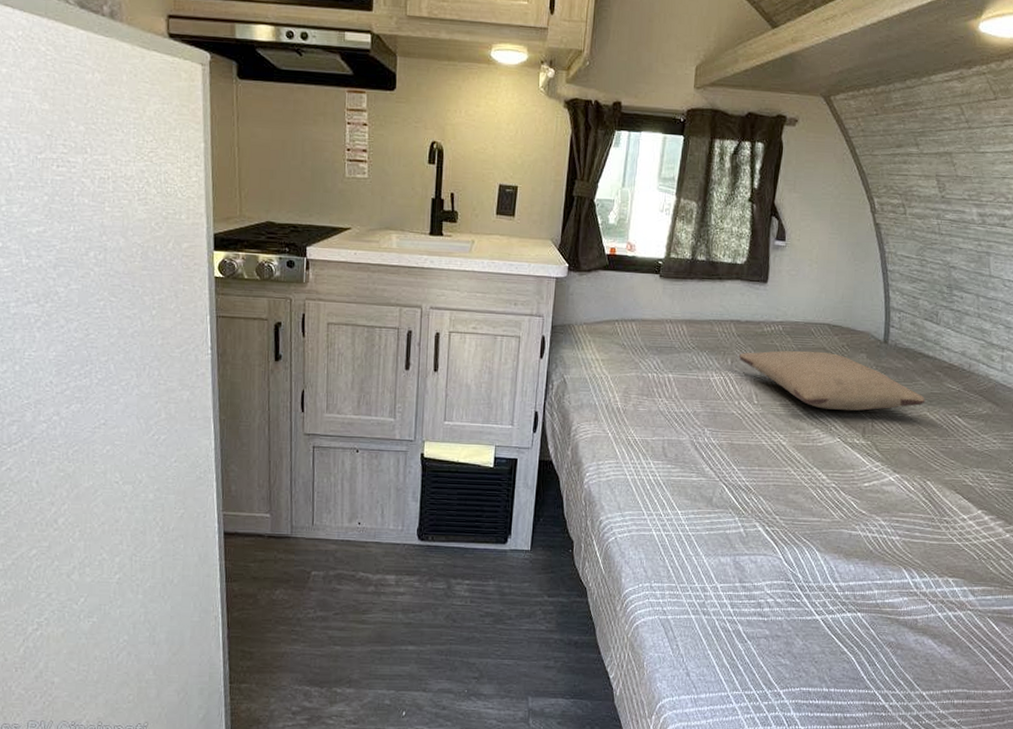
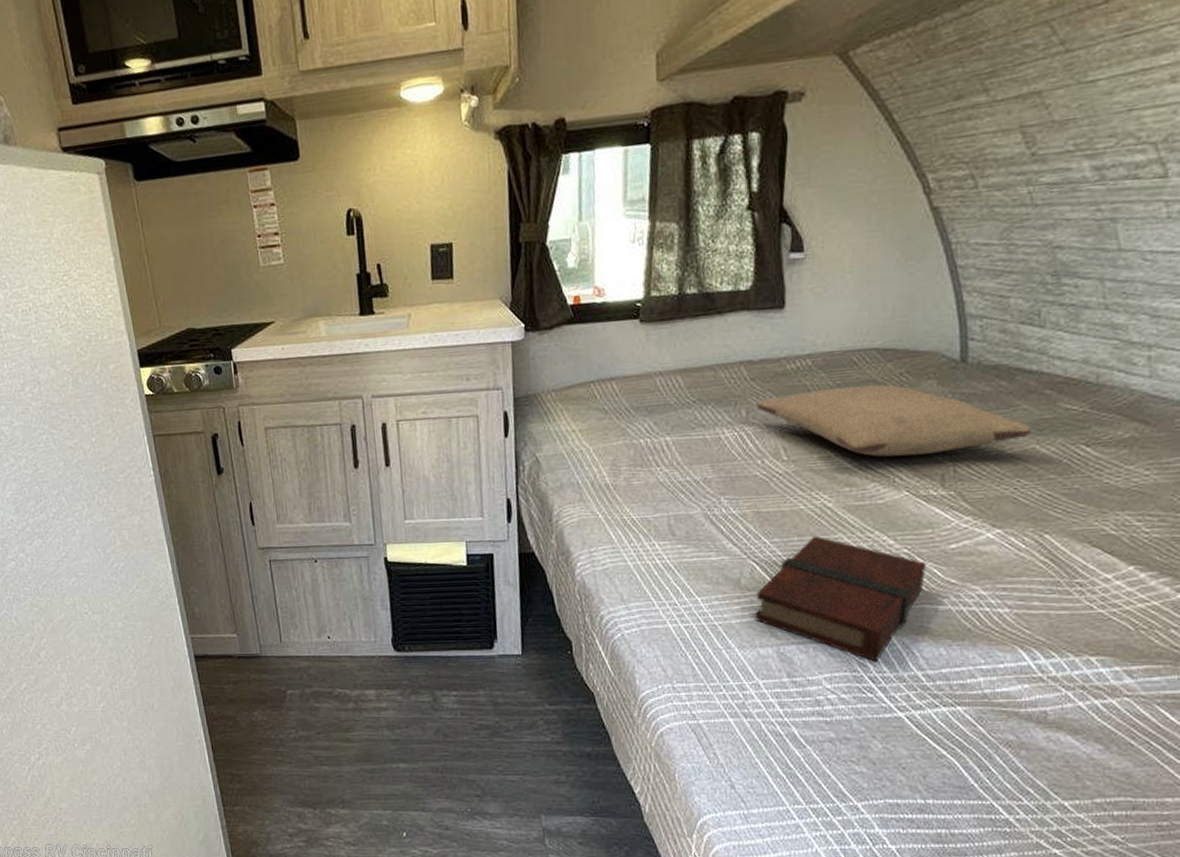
book: none [720,467,847,574] -> present [754,535,927,662]

